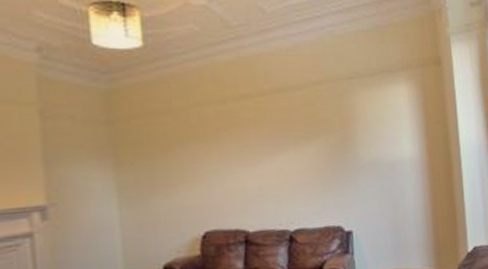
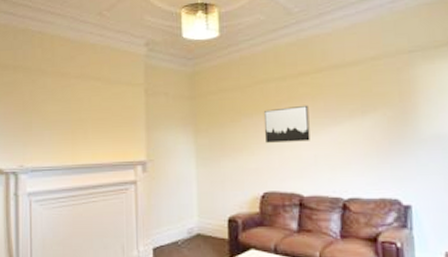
wall art: none [202,131,255,175] -> present [264,105,310,143]

